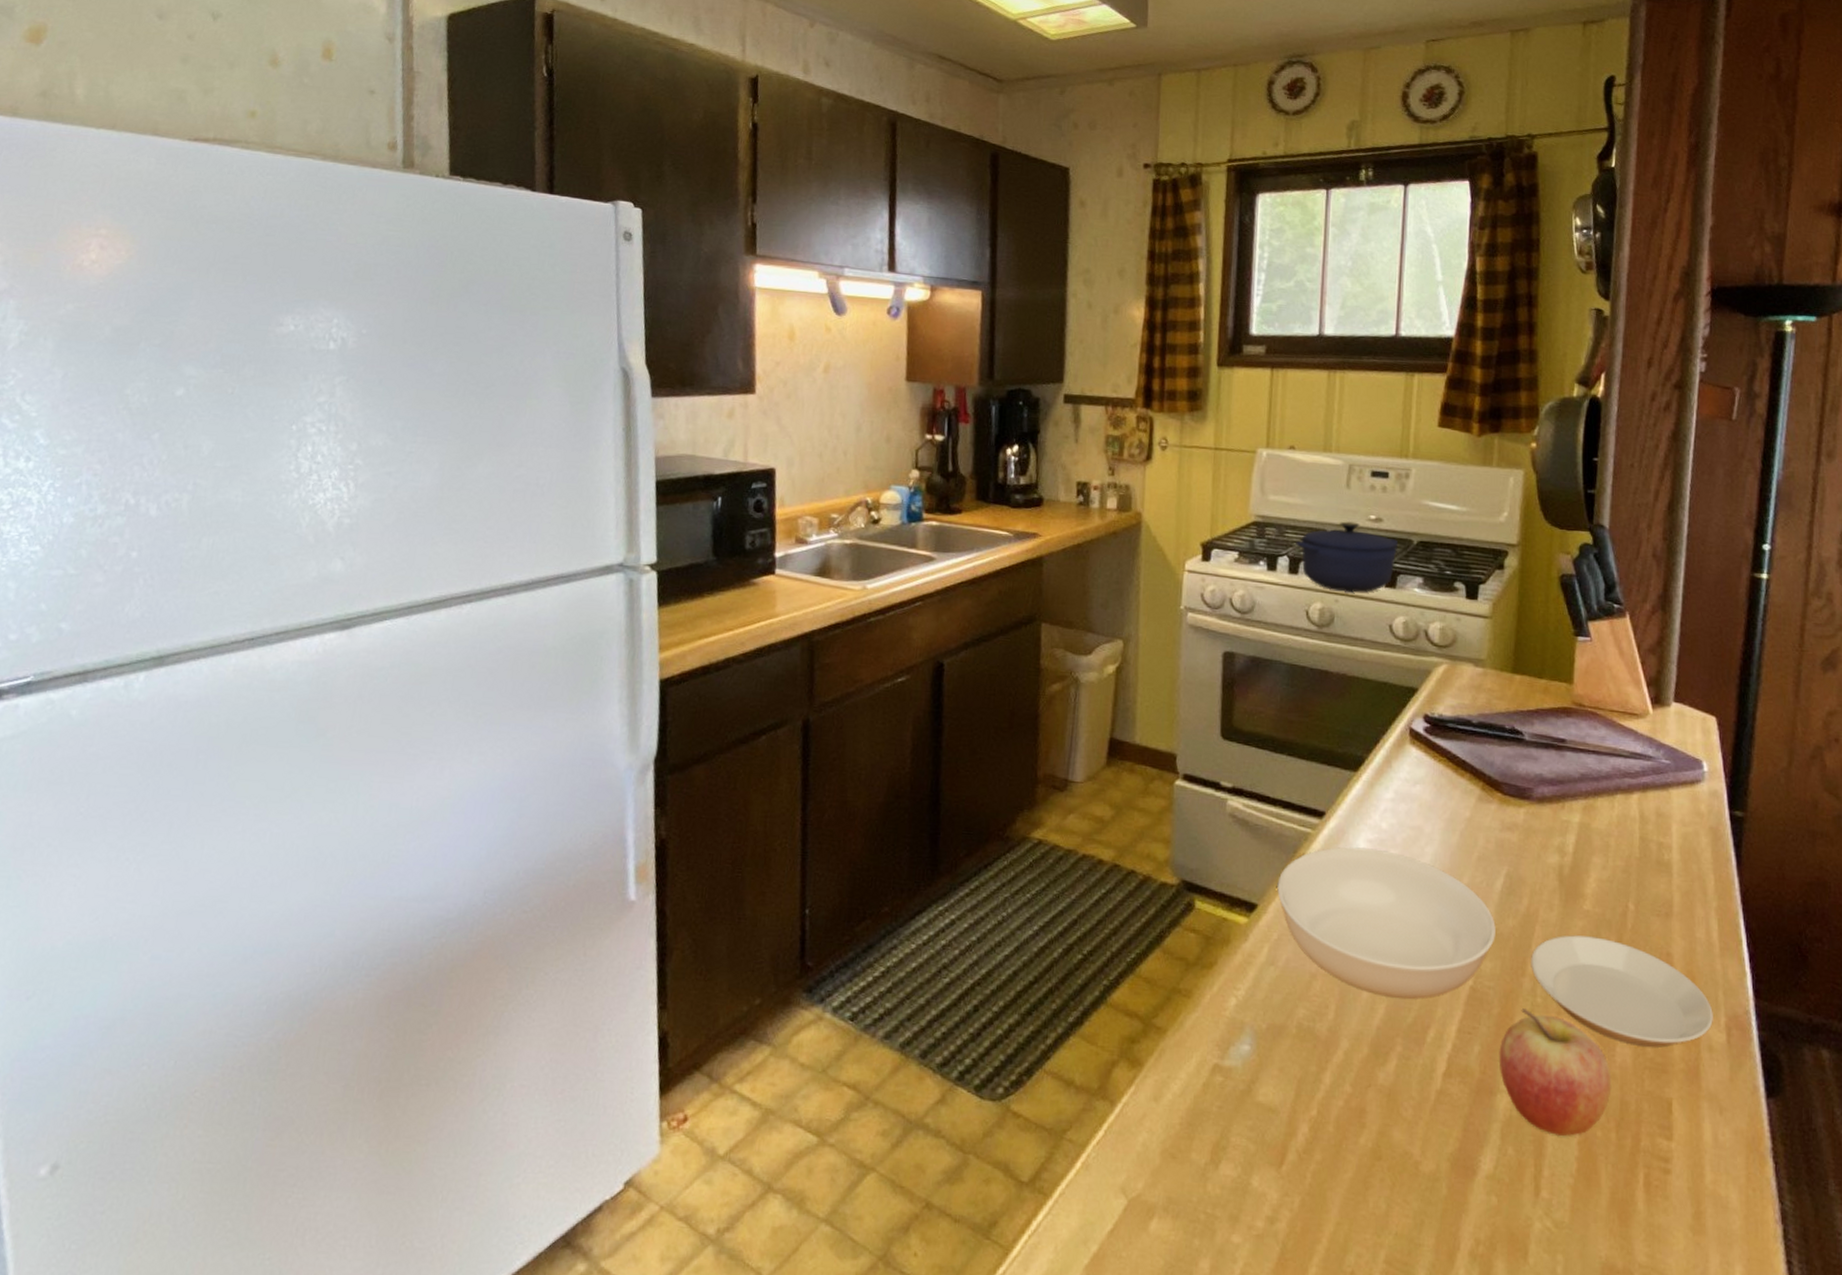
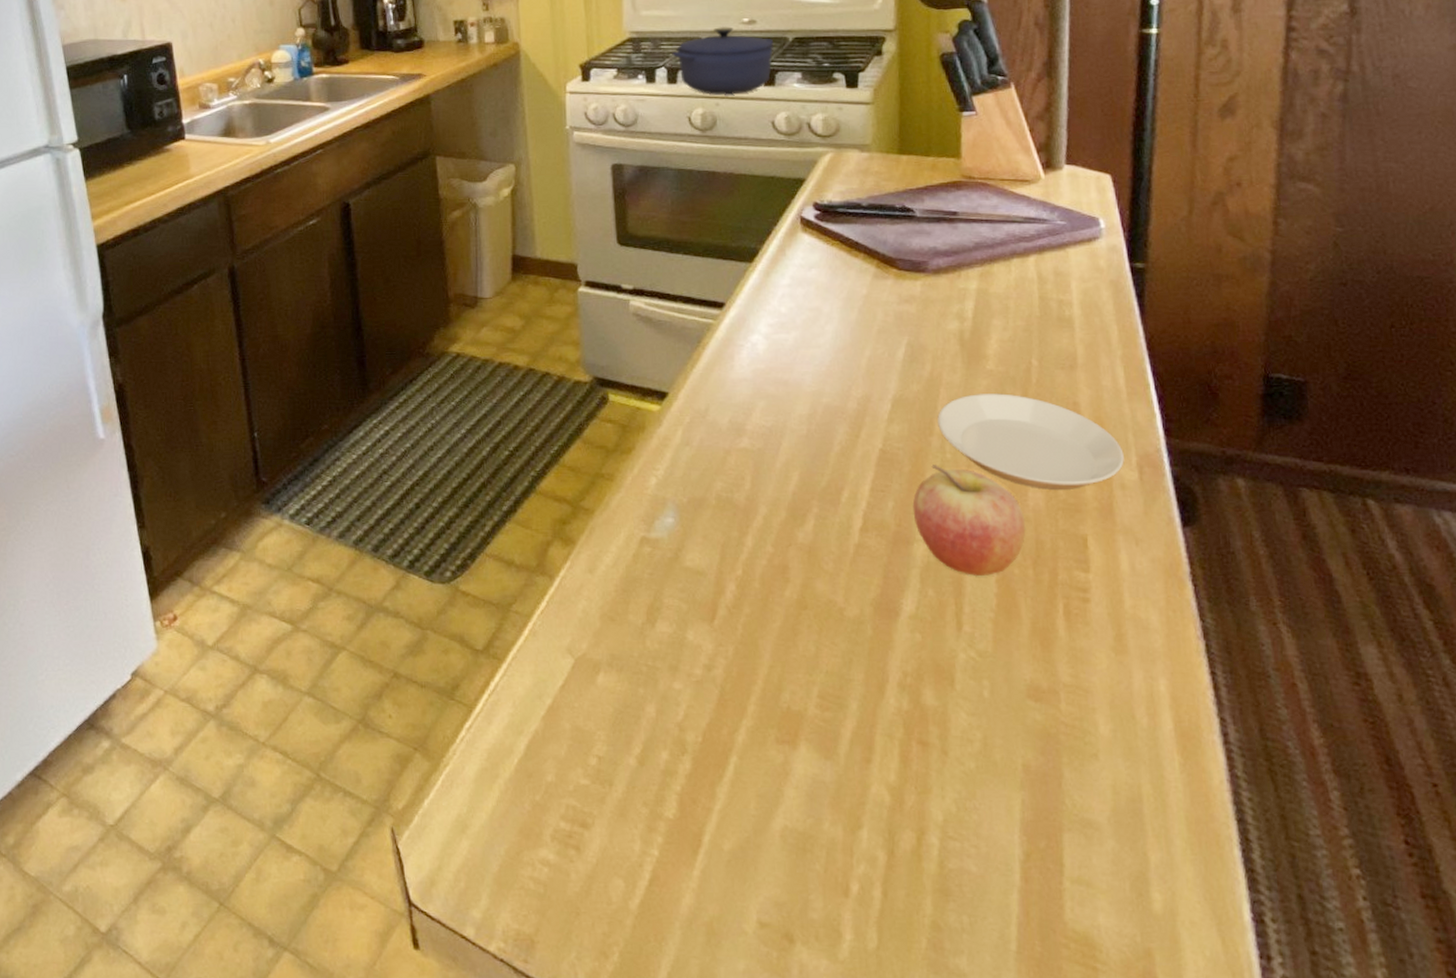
bowl: present [1277,847,1496,1000] -> none [685,332,901,466]

